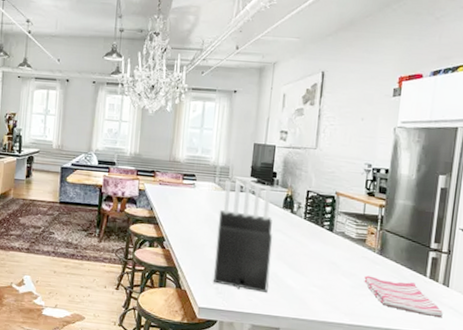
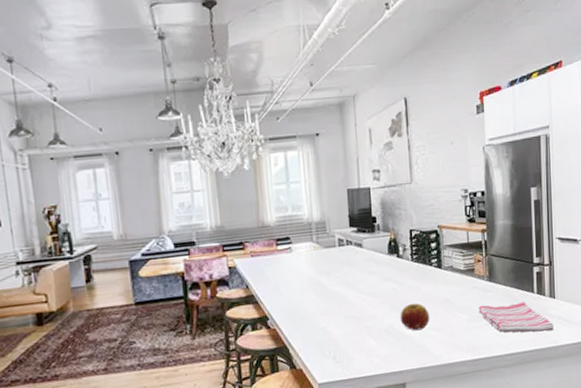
knife block: present [213,181,273,292] -> none [323,233,387,353]
fruit: none [284,257,314,284] -> present [400,303,430,331]

